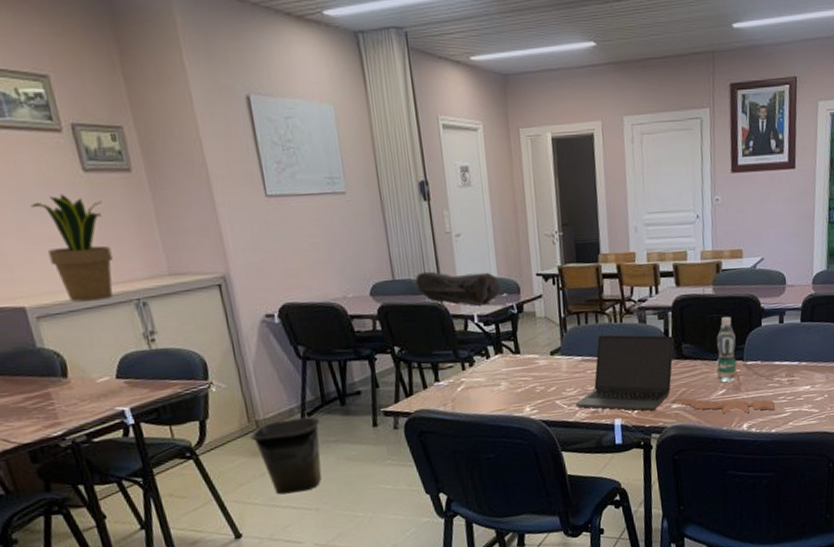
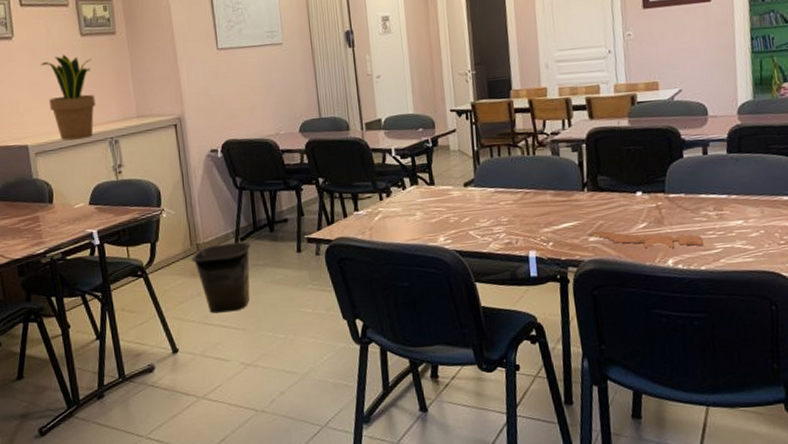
jacket: present [414,271,501,306] -> none [339,109,417,140]
laptop: present [575,335,674,411] -> none [488,167,589,244]
bottle: present [716,316,737,383] -> none [634,148,658,216]

